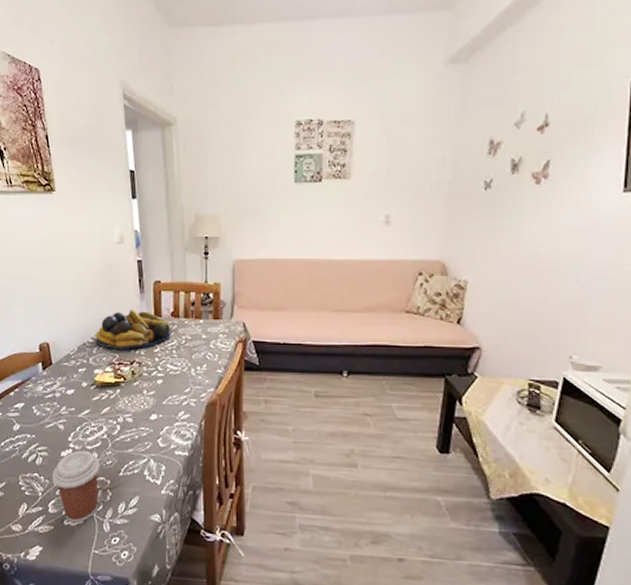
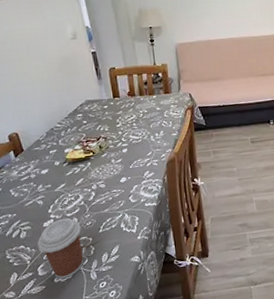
fruit bowl: present [96,308,171,351] -> none [61,93,130,131]

